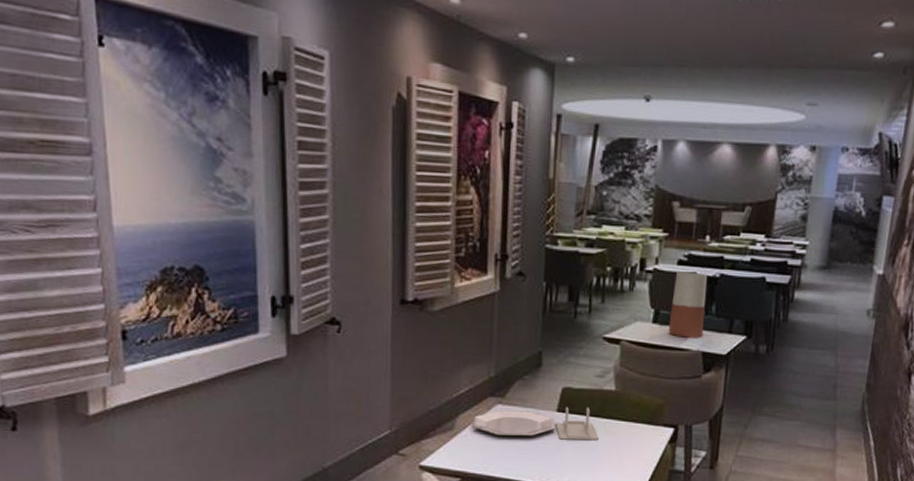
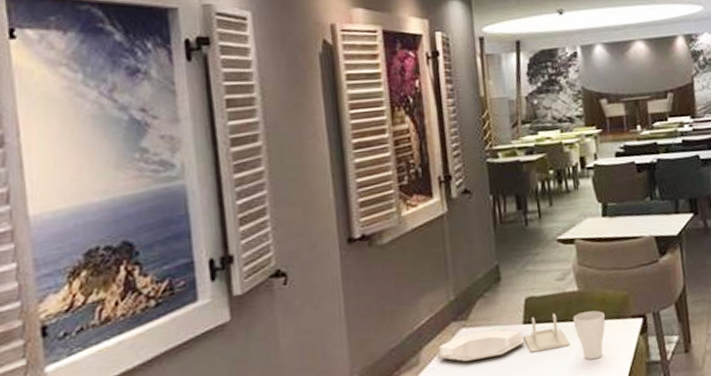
cup: none [605,412,638,458] -> present [573,310,606,360]
vase: present [668,271,707,338] -> none [615,161,653,226]

